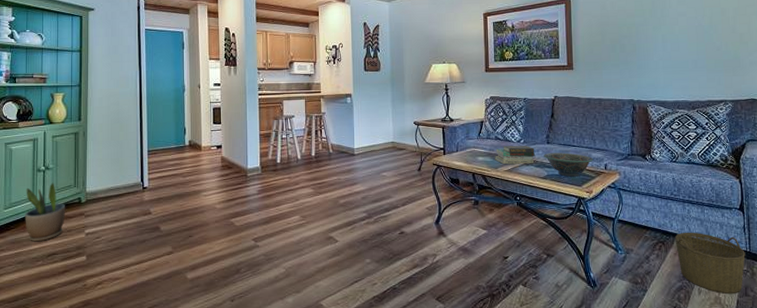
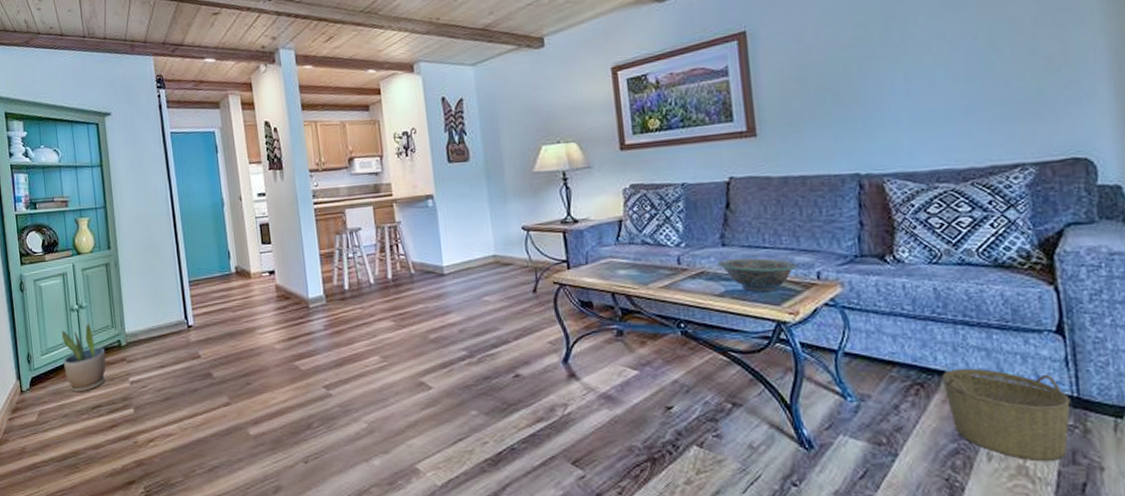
books: present [495,145,535,165] -> none [643,251,704,279]

